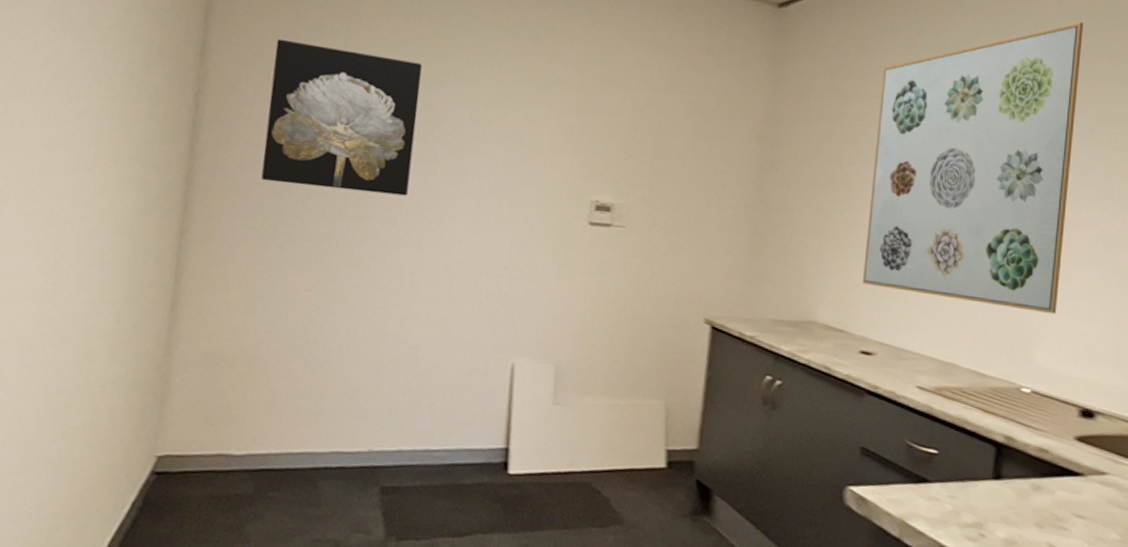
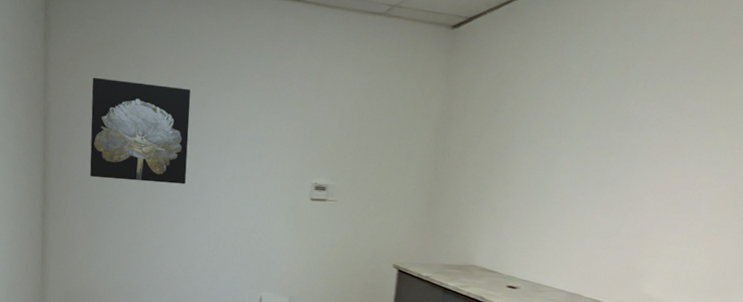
wall art: present [863,22,1084,315] -> none [511,23,707,258]

